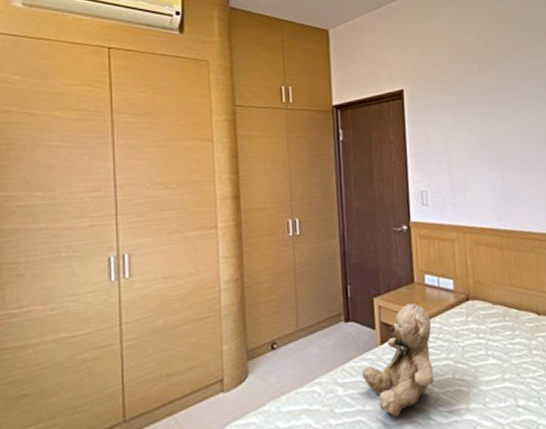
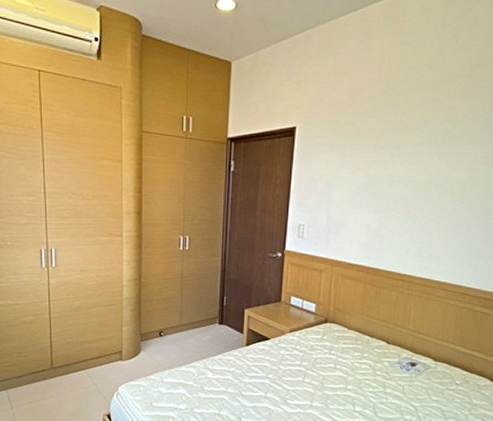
teddy bear: present [362,303,434,417] -> none [228,318,291,401]

